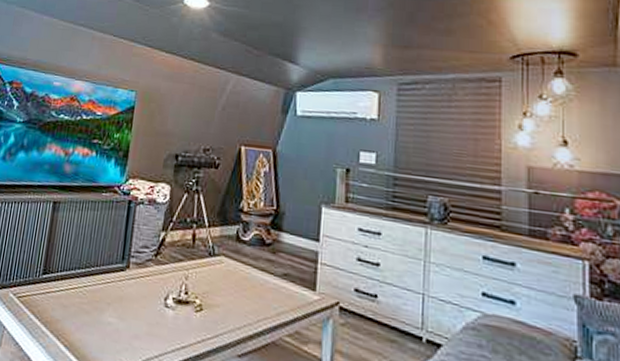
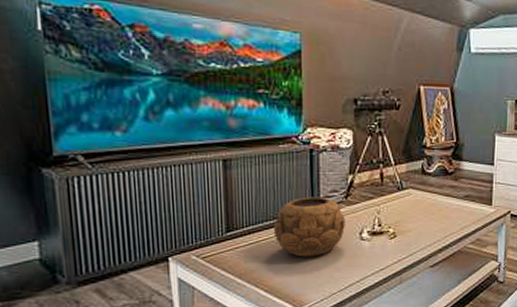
decorative bowl: none [82,249,152,318] -> present [273,197,345,257]

